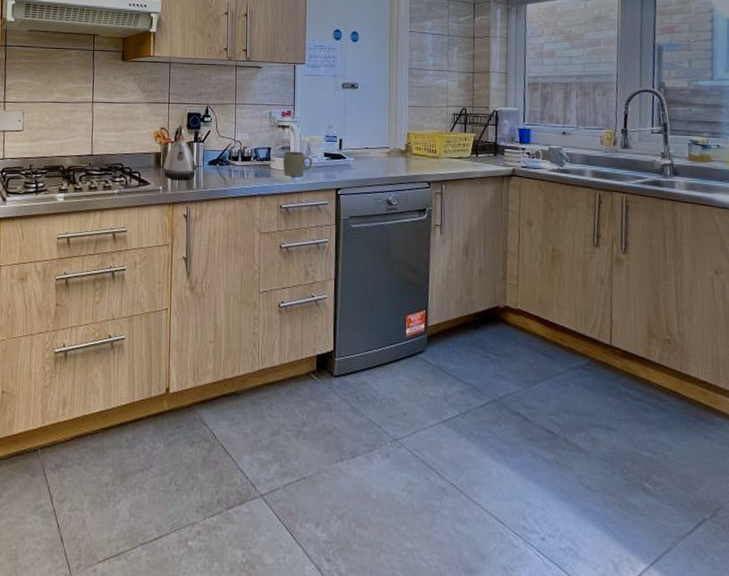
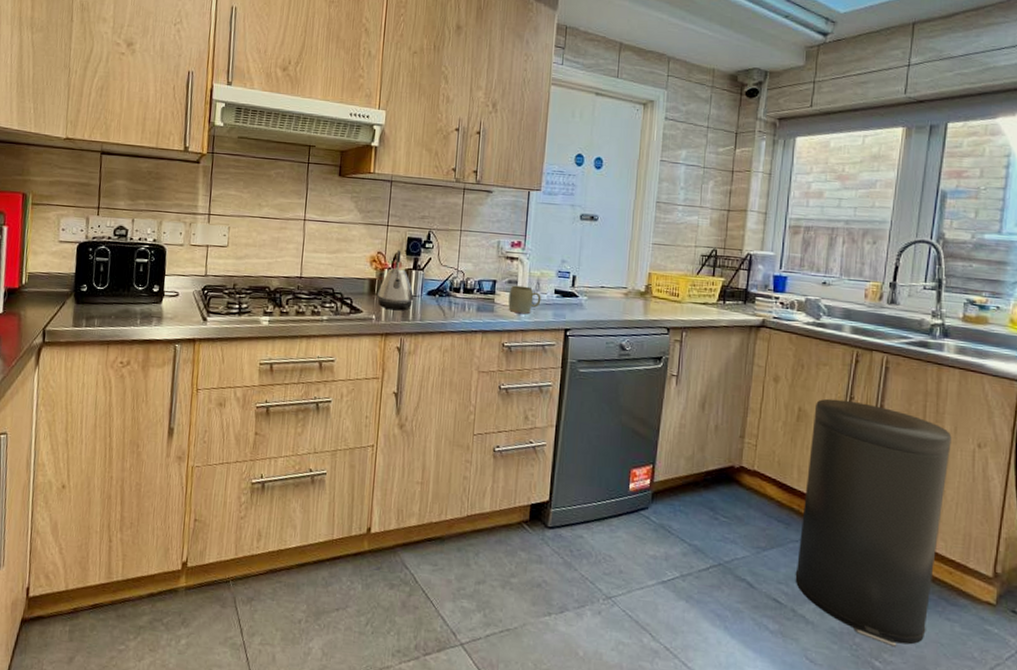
pedal bin: none [564,238,692,468] -> present [795,398,952,647]

